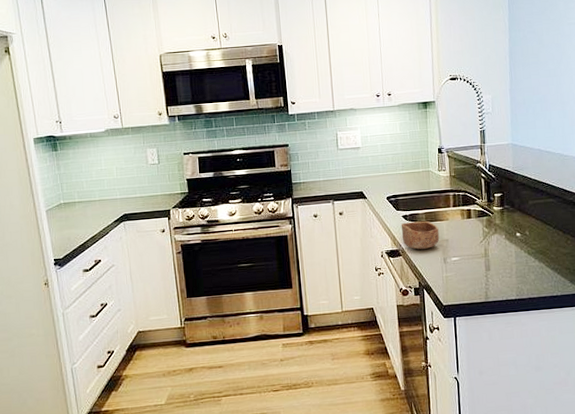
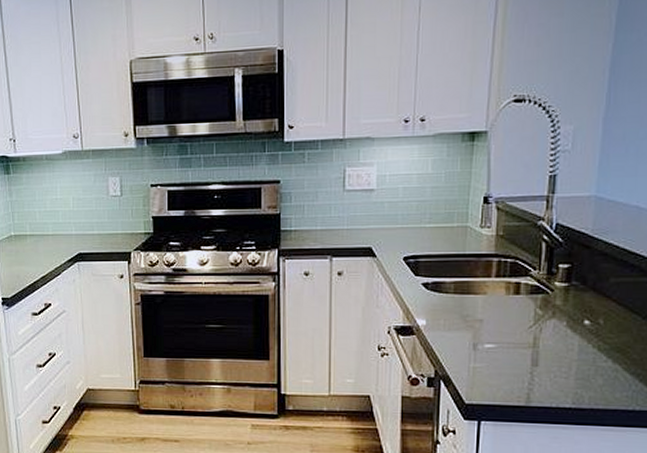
bowl: present [401,221,440,250] -> none [418,292,471,329]

